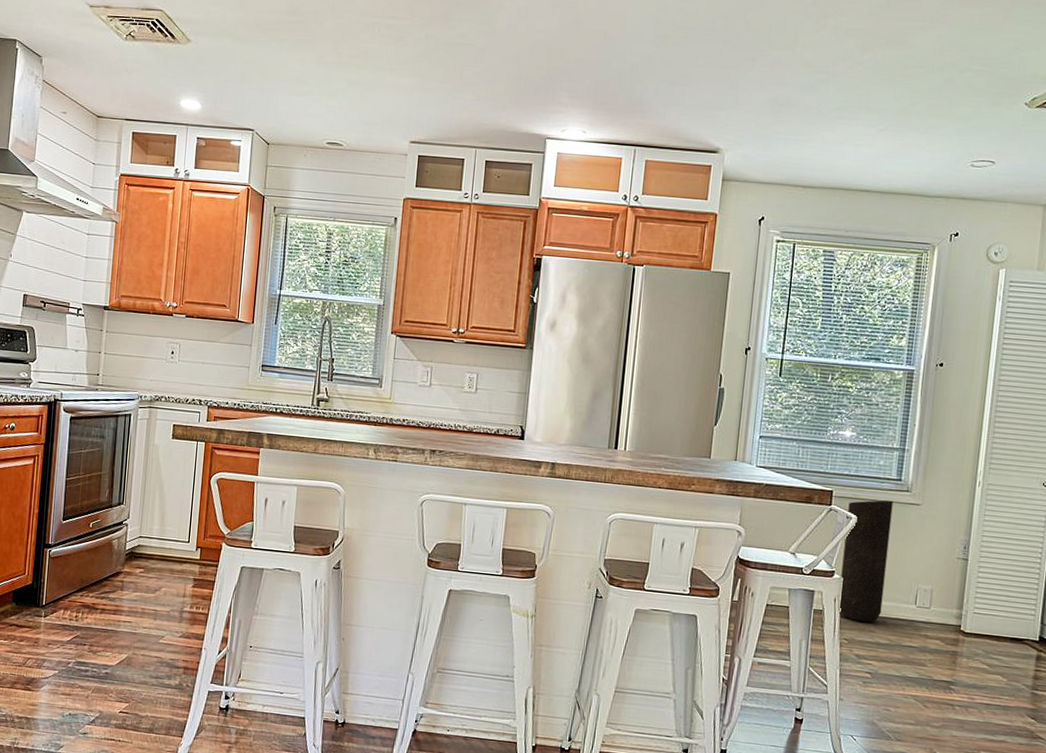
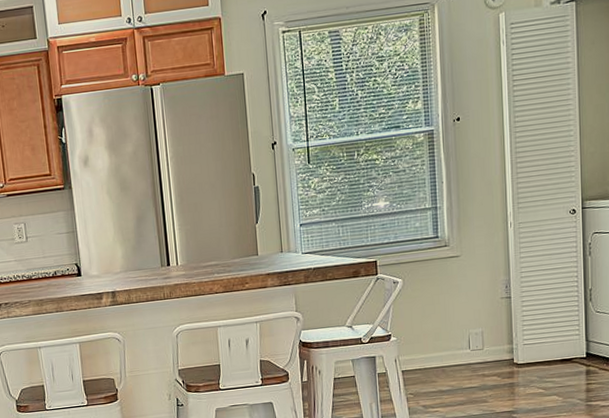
trash can: present [838,500,893,622] -> none [393,258,440,376]

